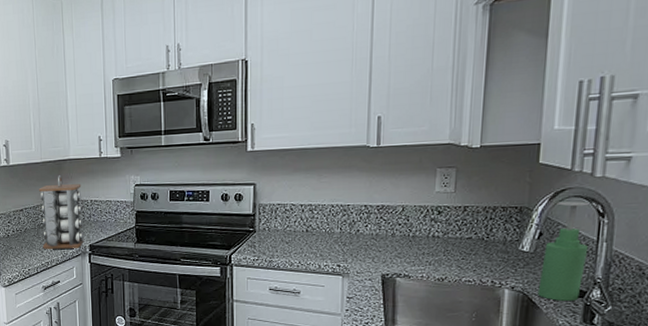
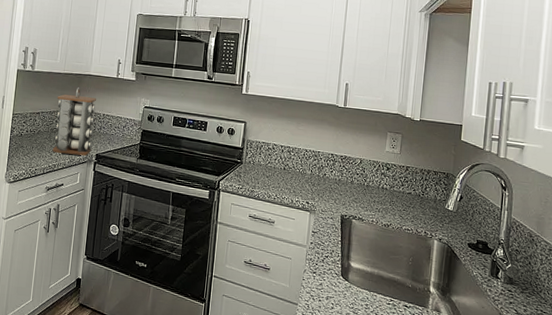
soap dispenser: present [537,201,590,301] -> none [458,173,496,256]

